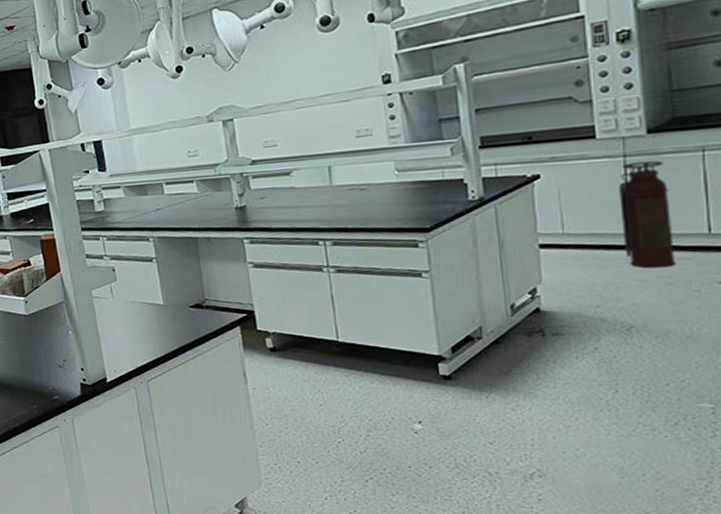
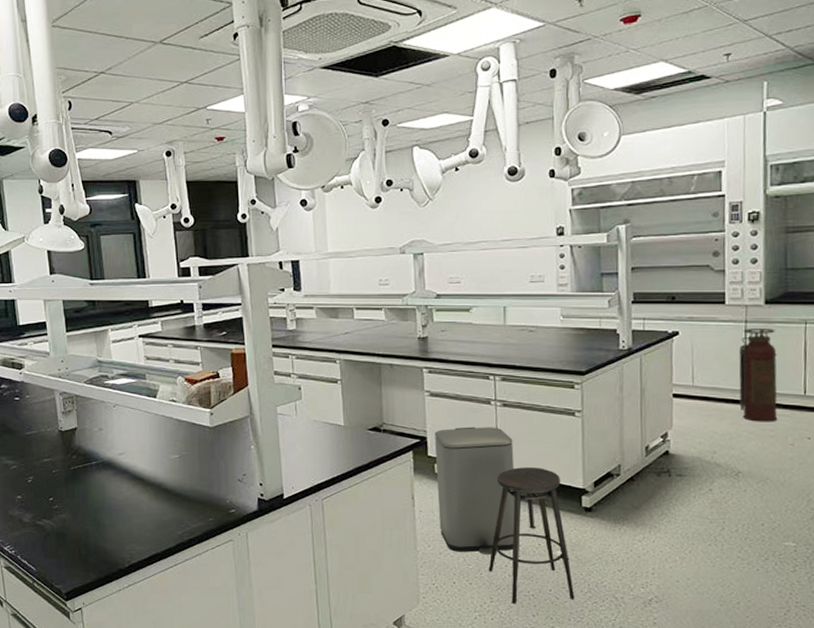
pedal bin: none [263,295,364,432] -> present [435,426,515,556]
stool: none [335,335,440,483] -> present [488,467,575,604]

